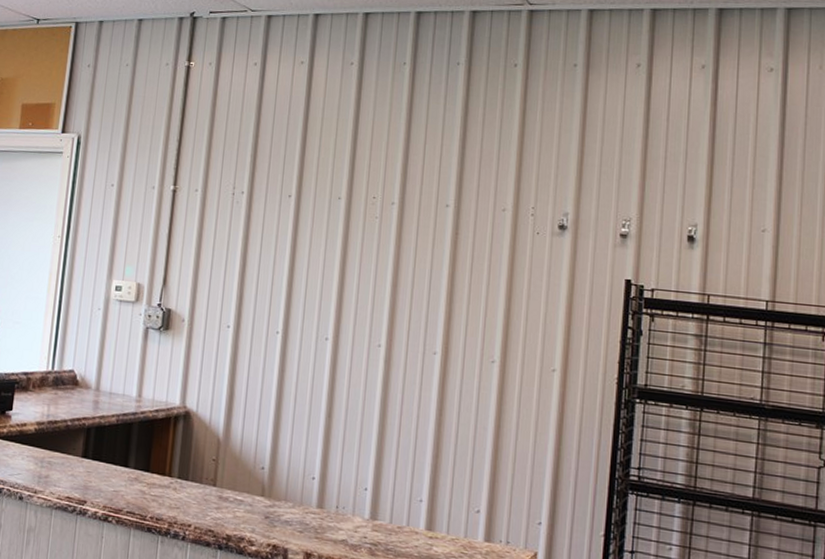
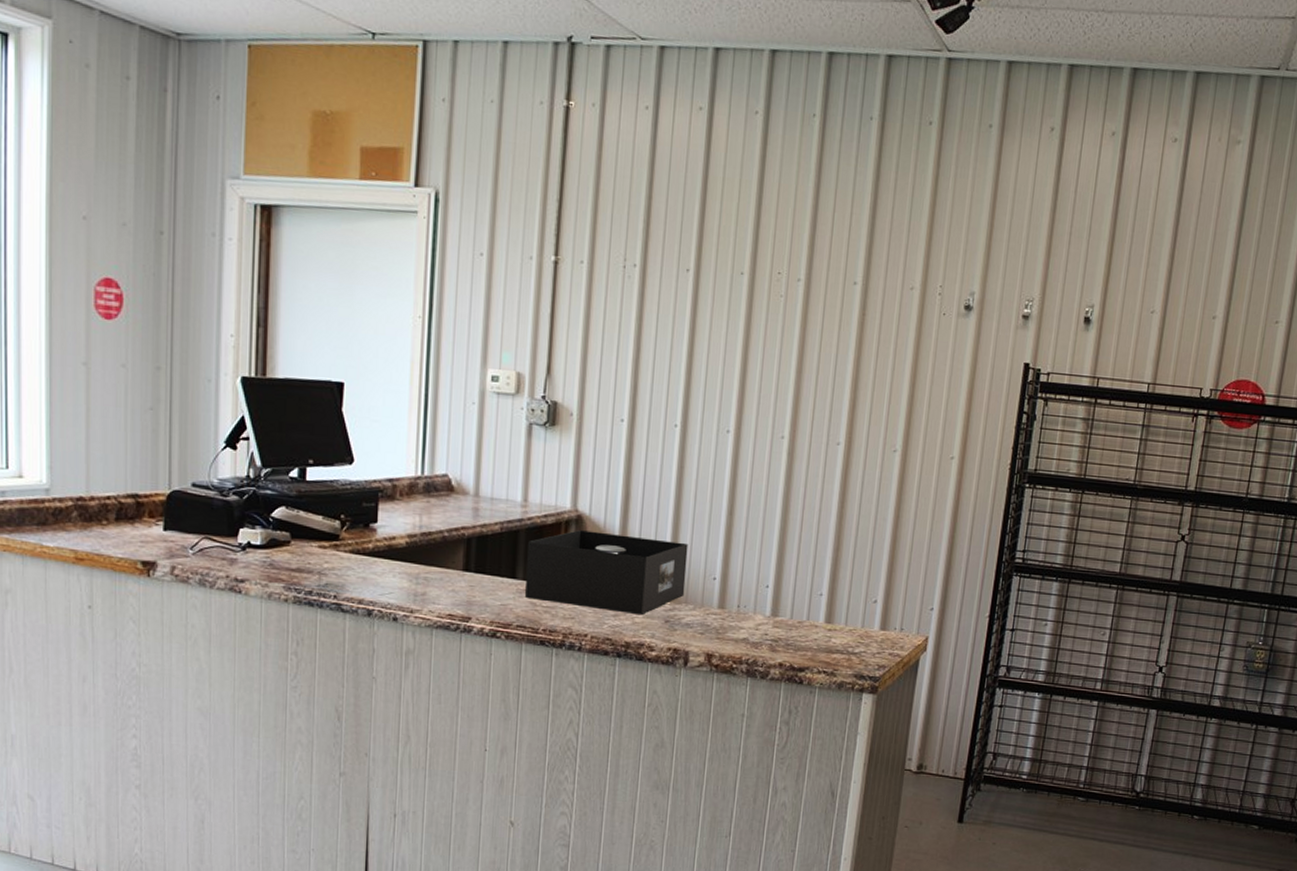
display box: none [136,425,288,509] -> present [525,530,688,614]

